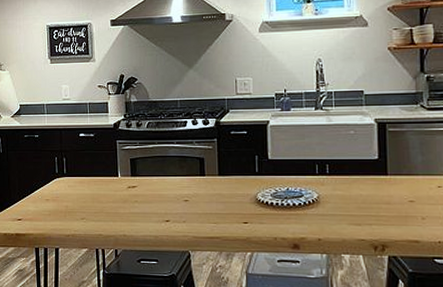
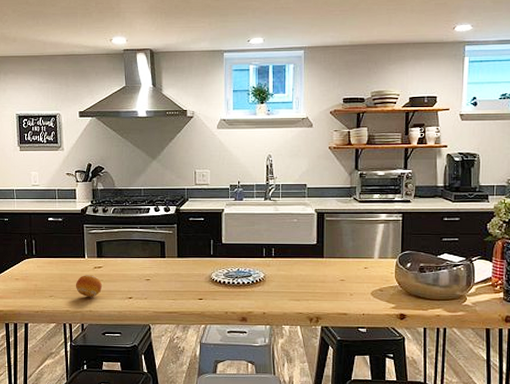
fruit: none [108,194,136,220] -> present [75,274,102,297]

